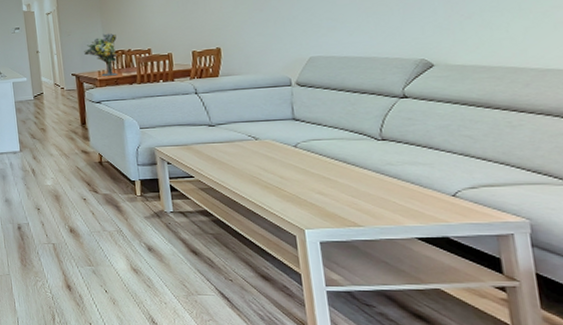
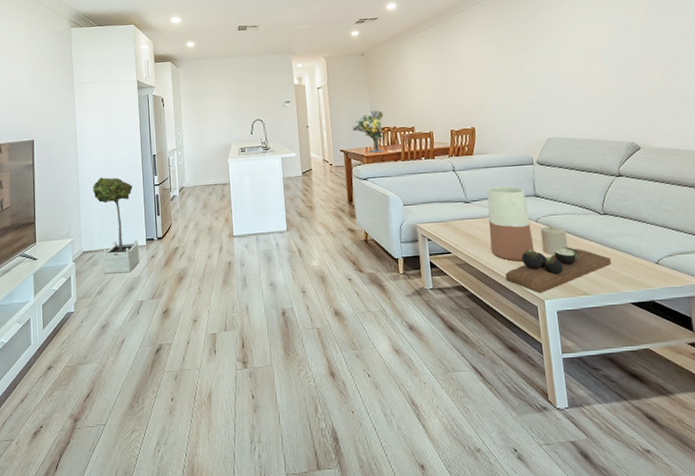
vase: none [235,108,293,188] -> present [487,186,535,262]
decorative tray: none [257,174,391,222] -> present [505,247,611,293]
candle: none [300,150,335,183] -> present [540,225,568,256]

